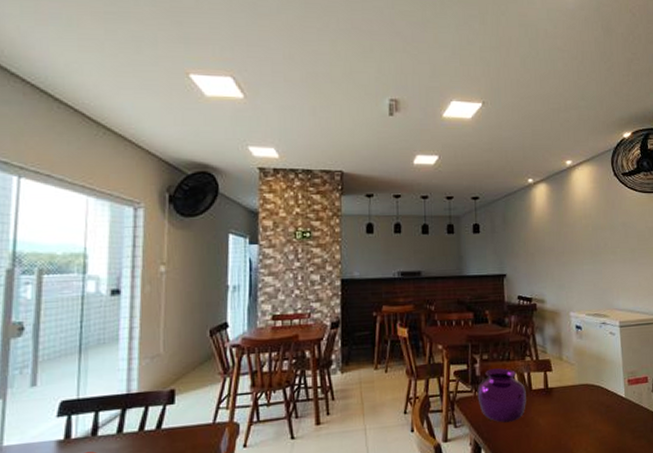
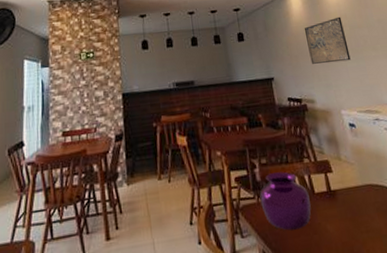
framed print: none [544,215,588,264] -> present [304,16,351,64]

